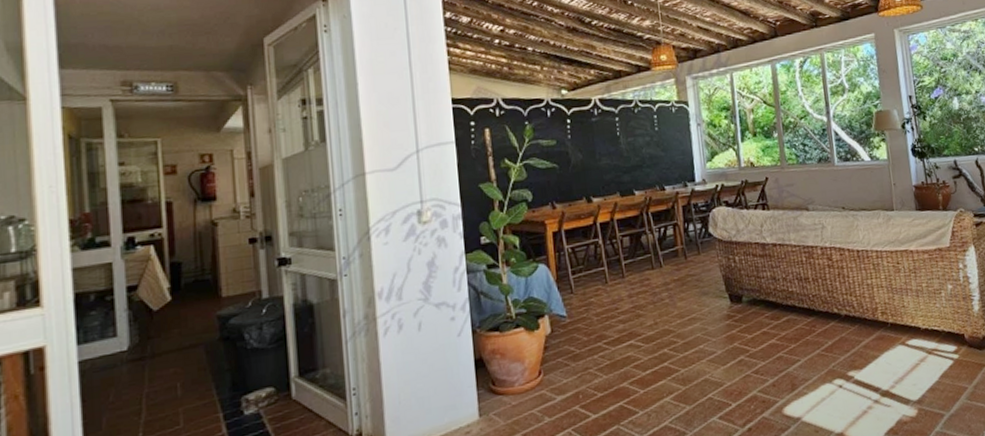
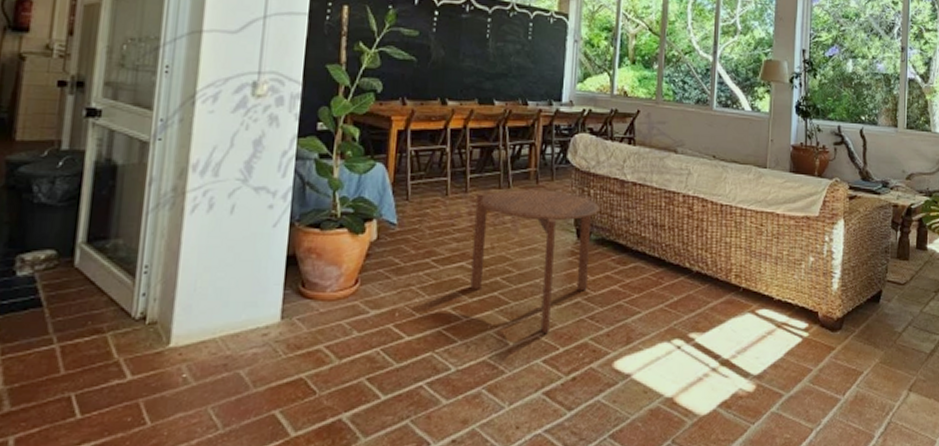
side table: none [633,263,747,393] -> present [470,189,600,333]

